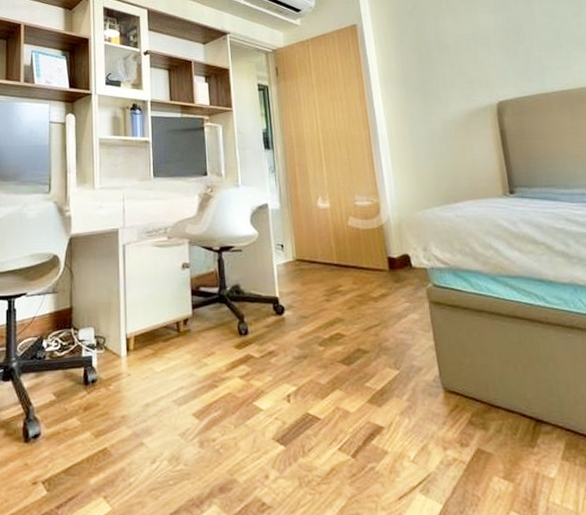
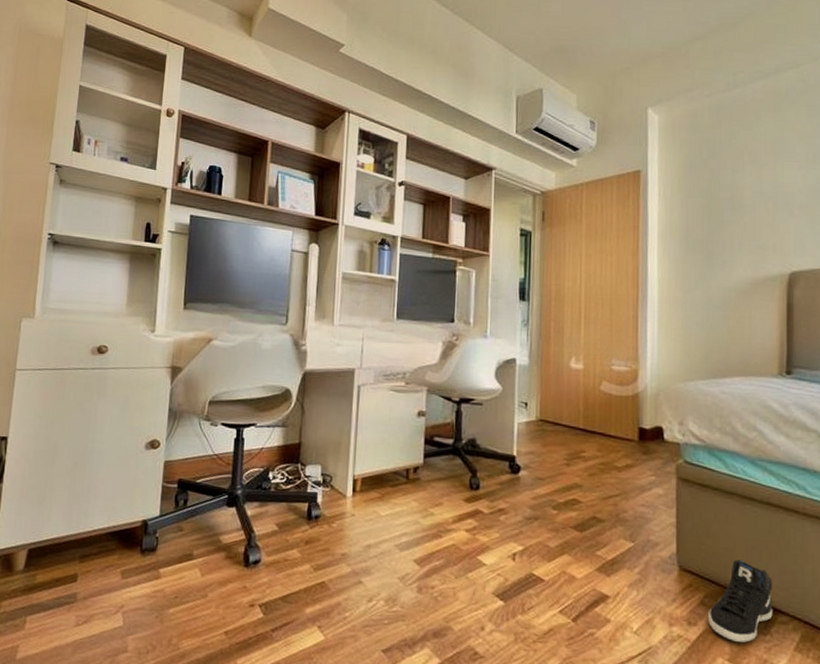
sneaker: none [477,375,537,458] -> present [708,559,773,643]

